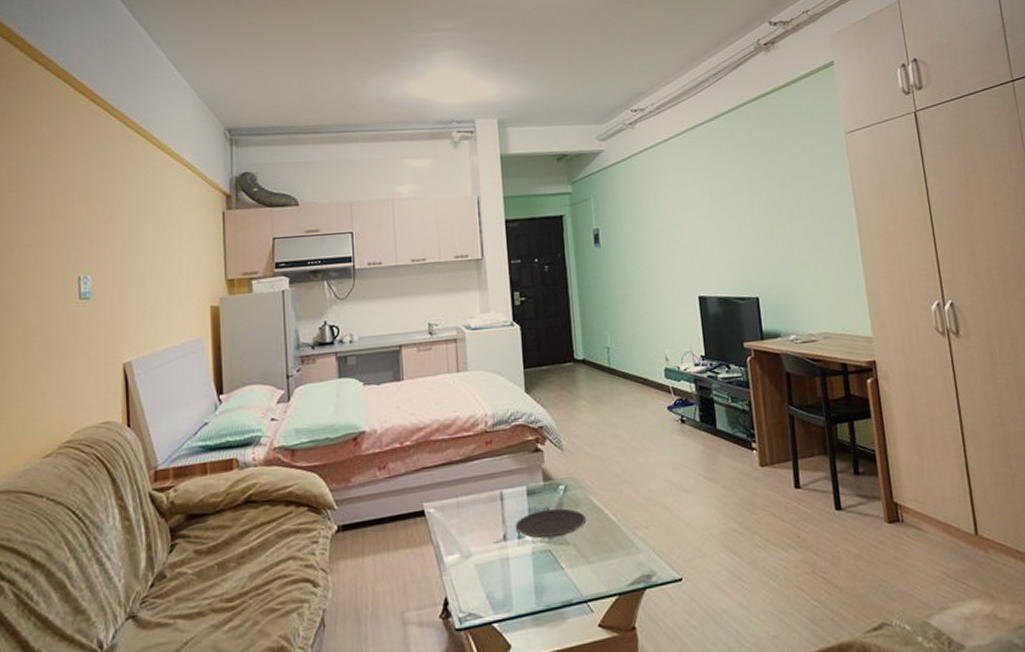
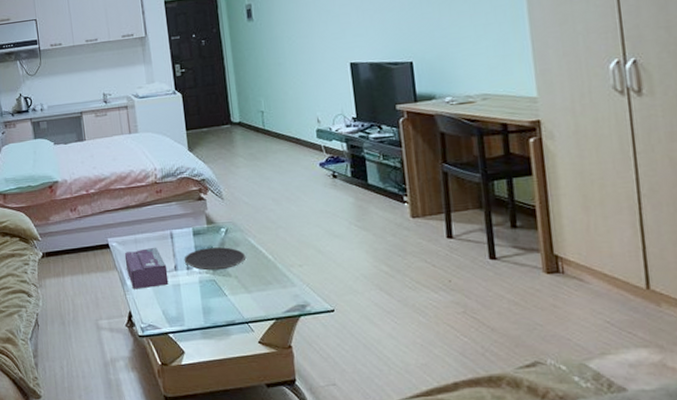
tissue box: none [443,511,496,568] -> present [124,247,169,289]

